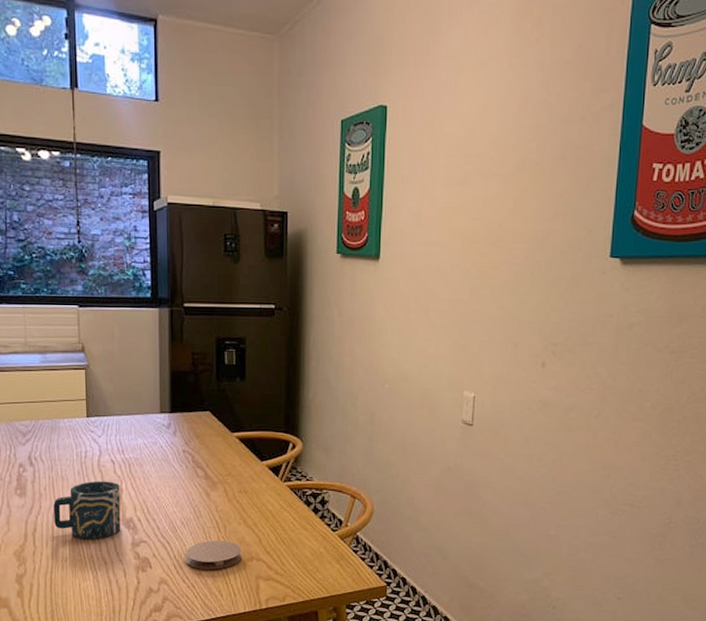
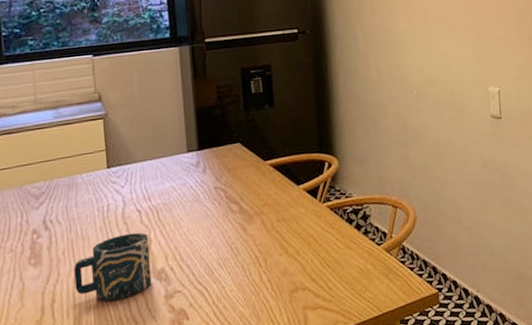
coaster: present [186,540,242,570] -> none [225,275,286,311]

